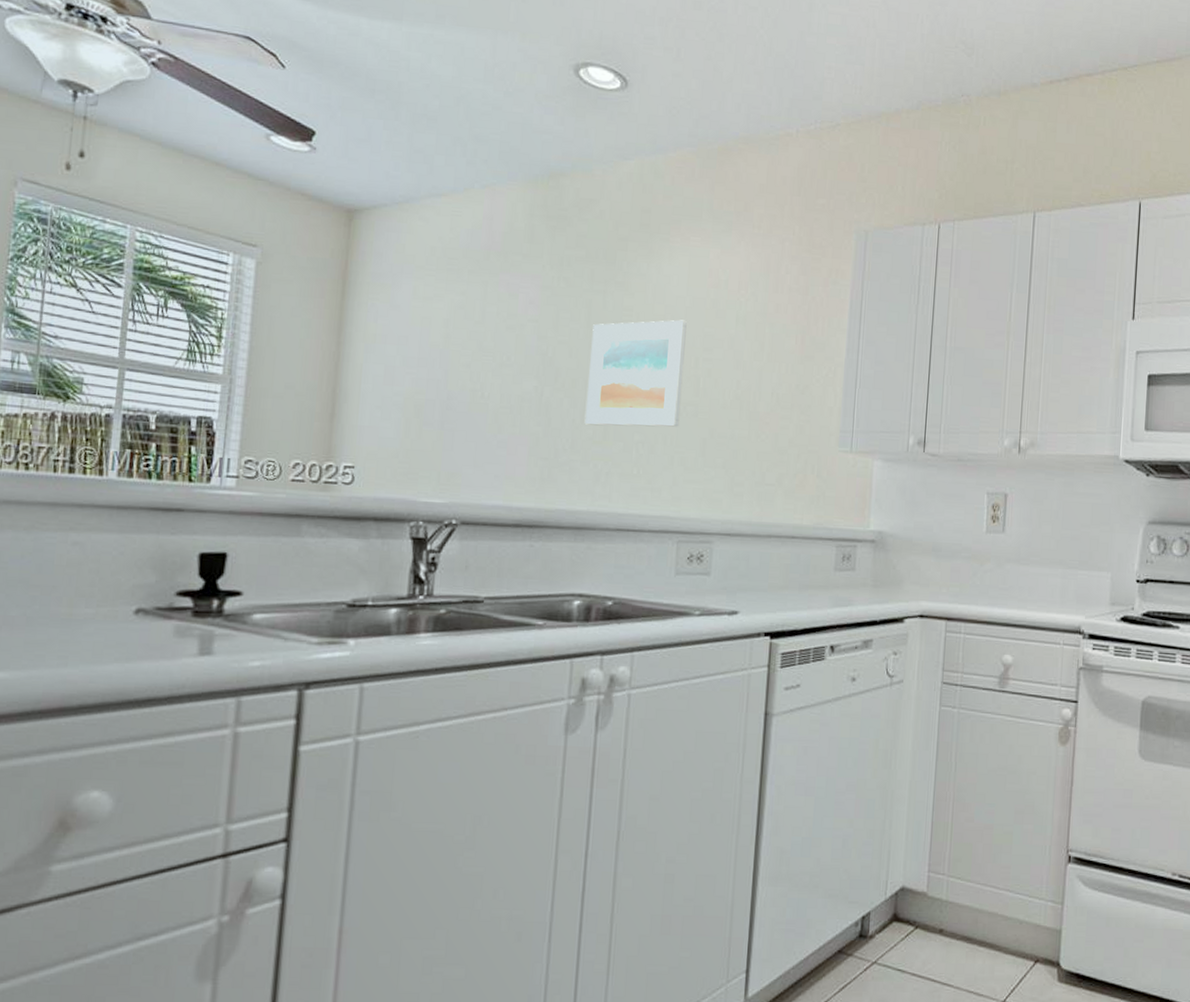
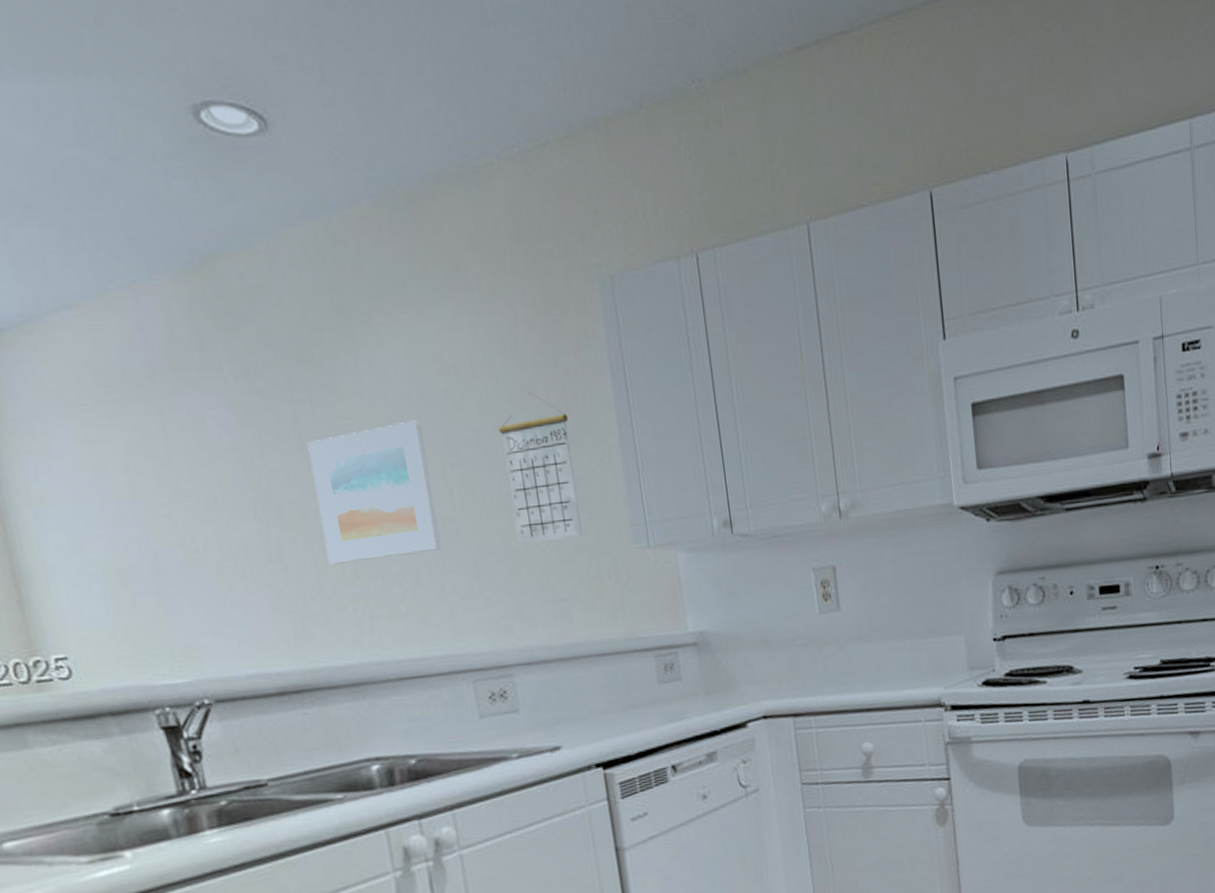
calendar: none [743,311,807,435] -> present [498,392,583,545]

